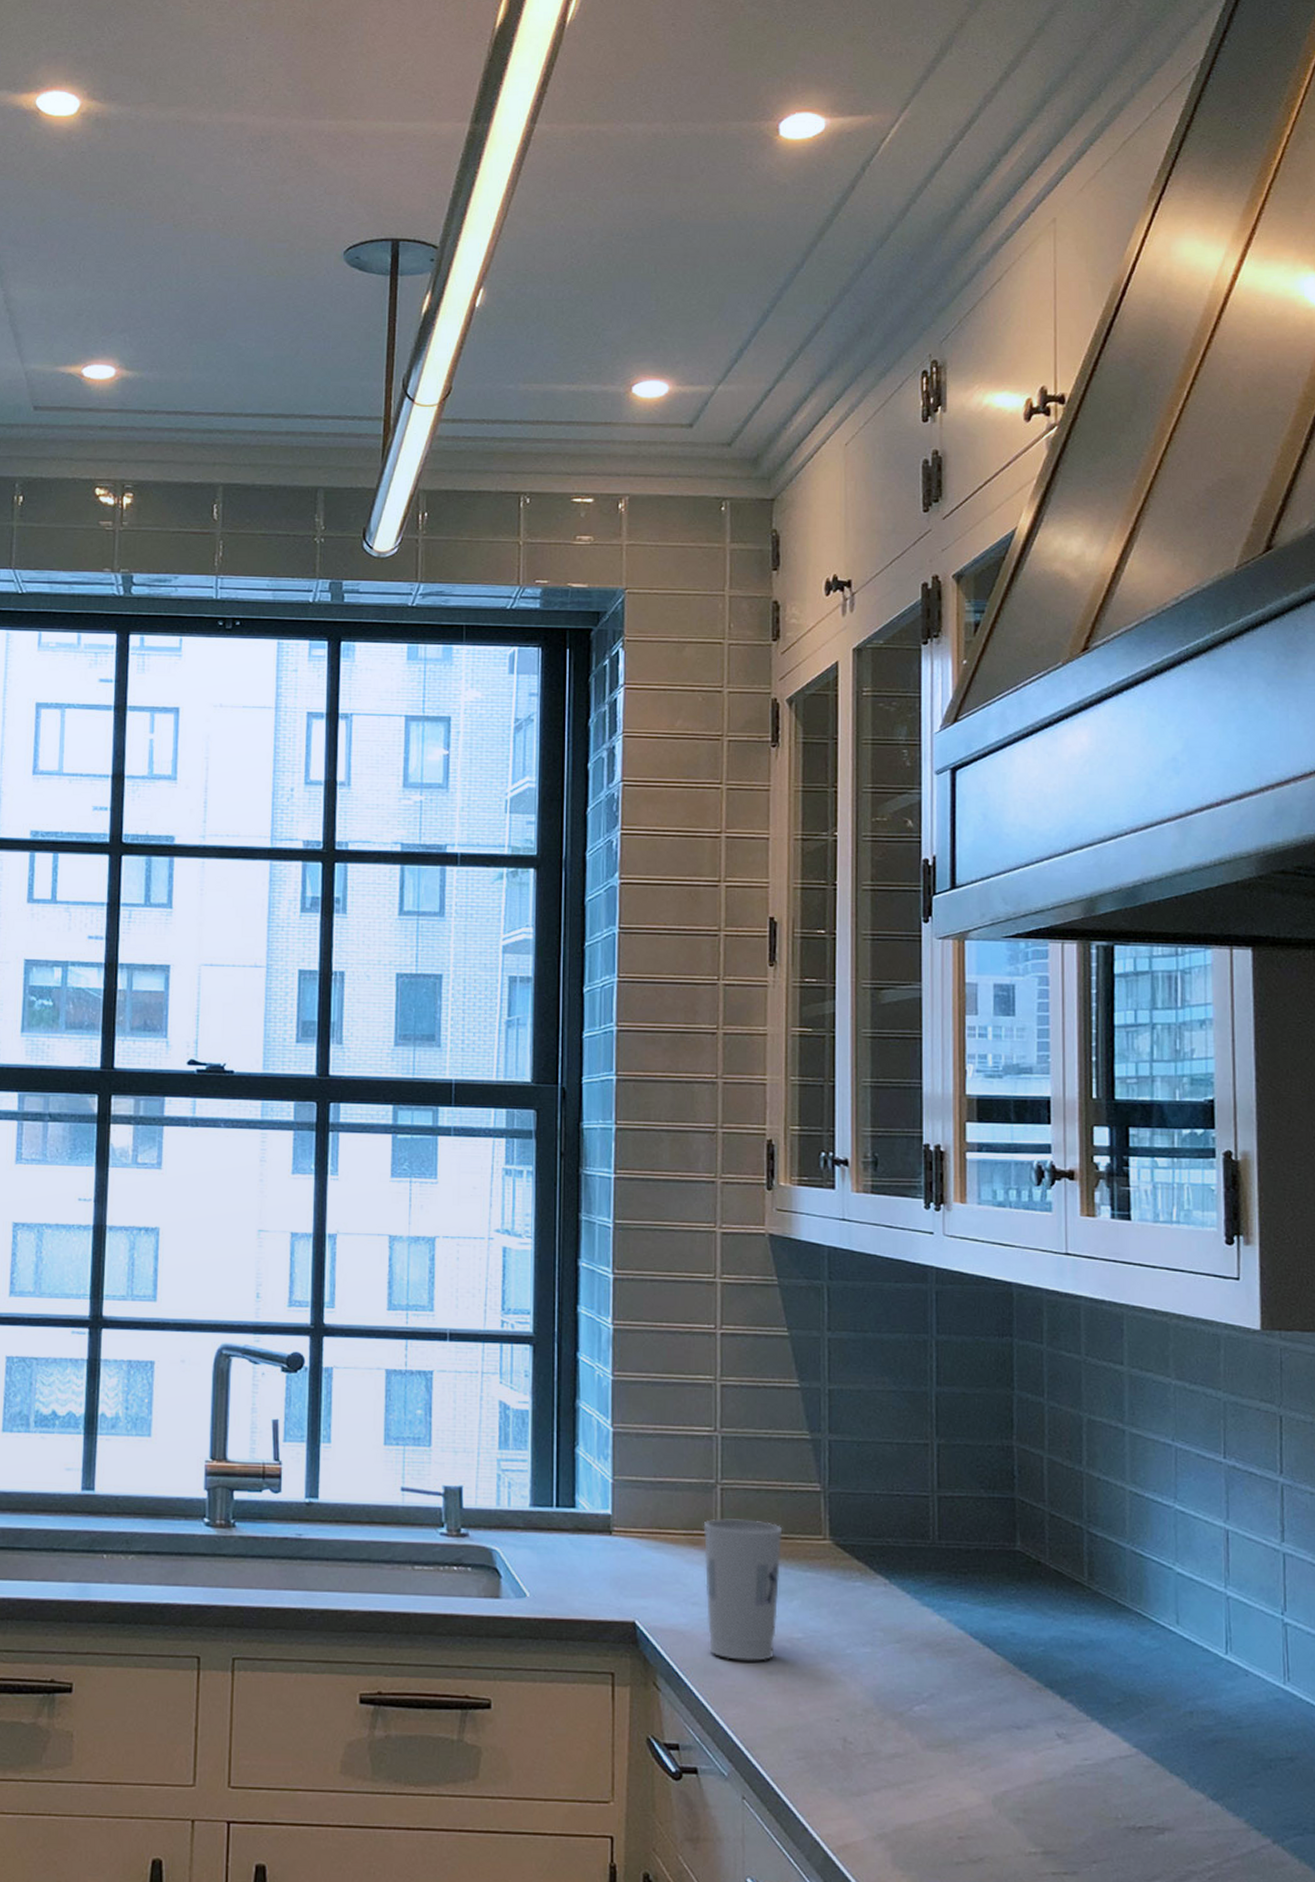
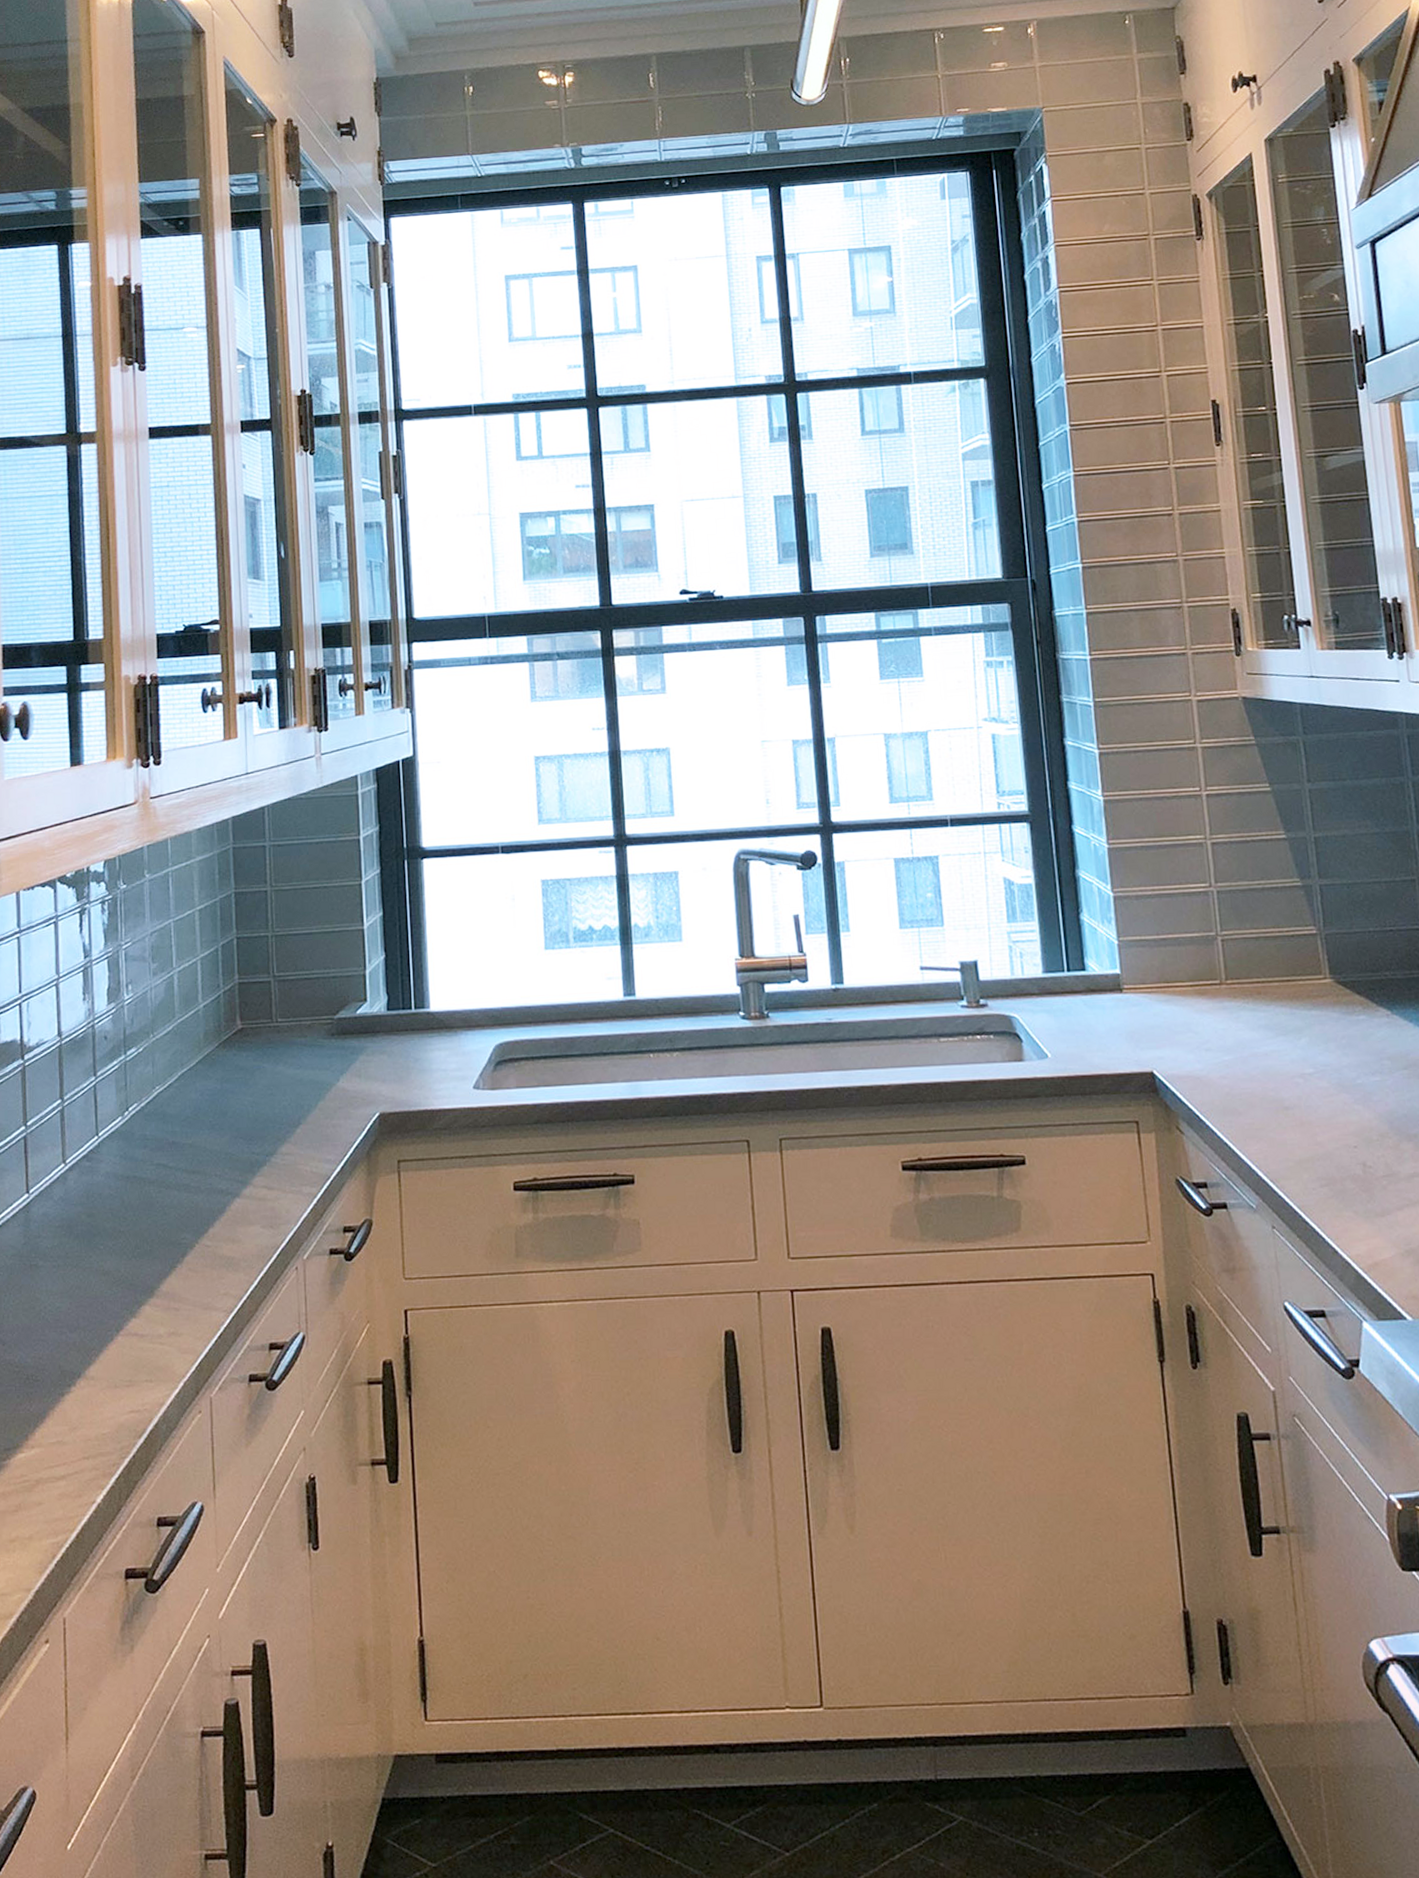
cup: present [703,1518,783,1661] -> none [1208,966,1288,1099]

